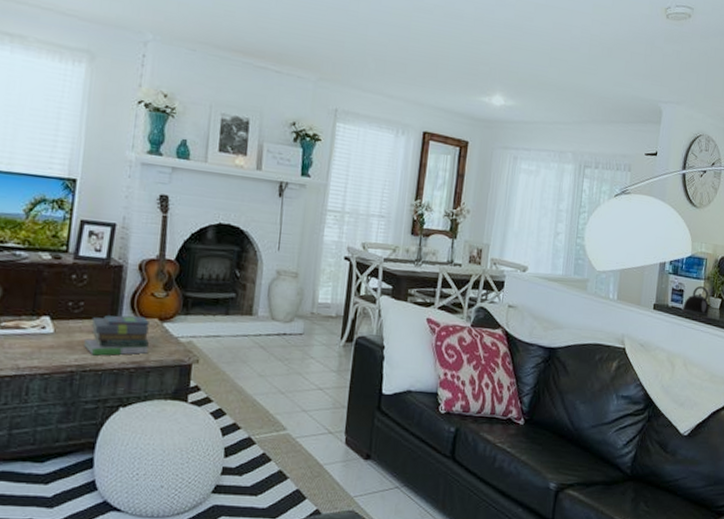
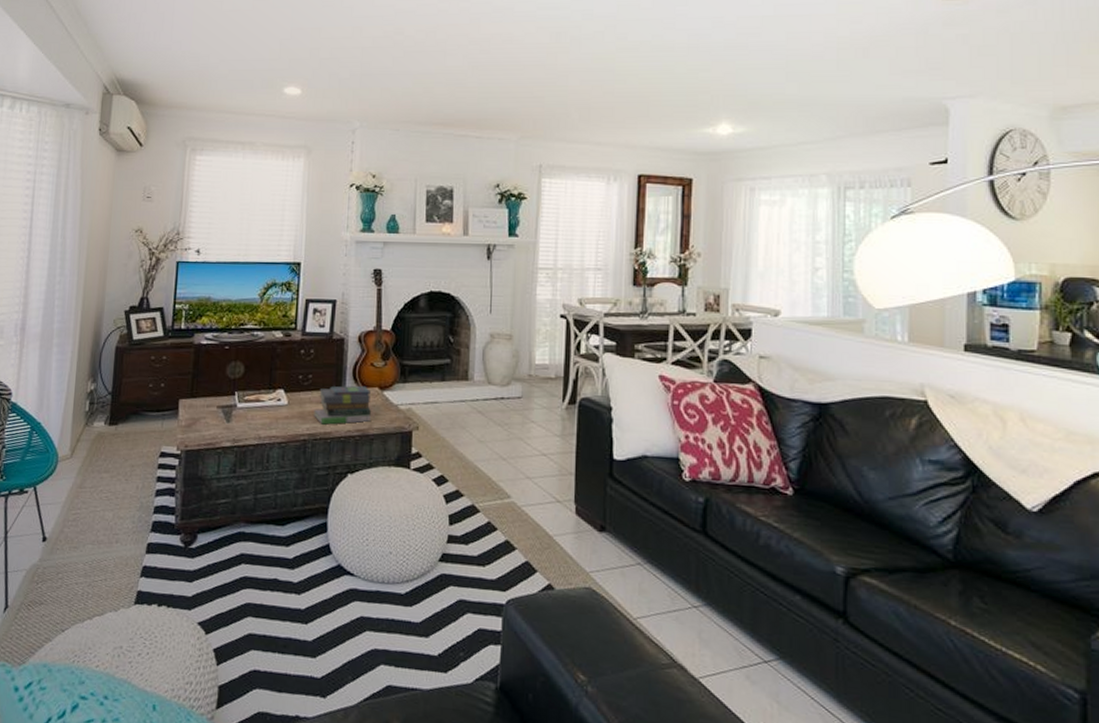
kettle: present [681,285,710,317] -> none [1008,317,1053,357]

